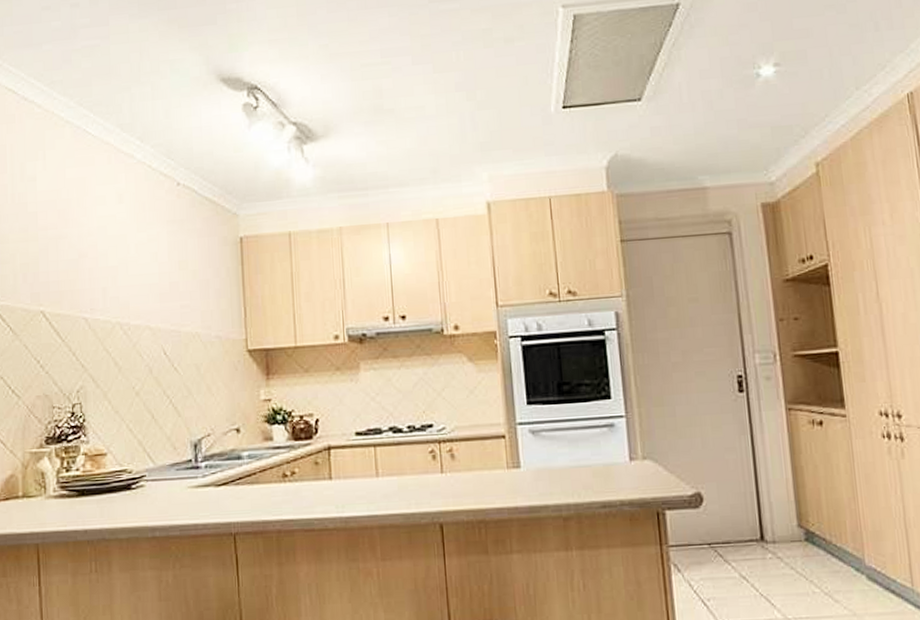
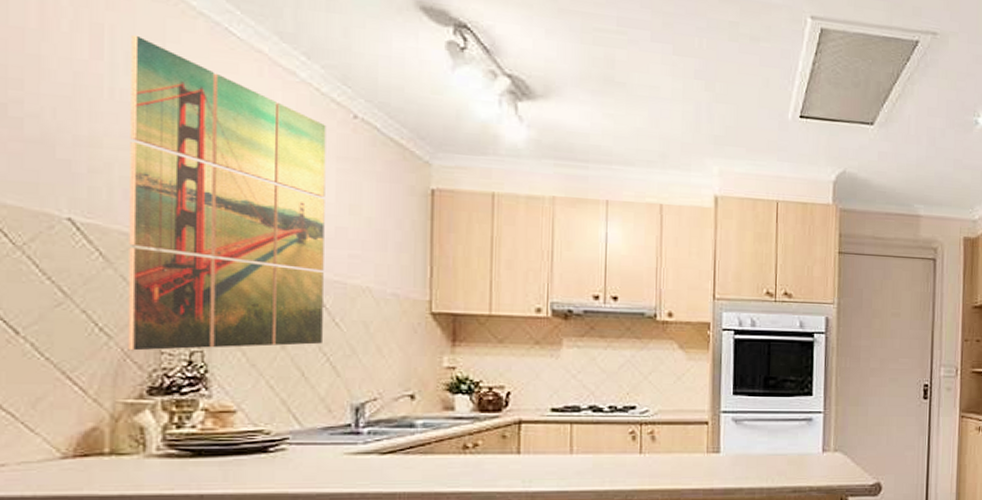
wall art: none [24,148,166,408] -> present [127,34,326,351]

